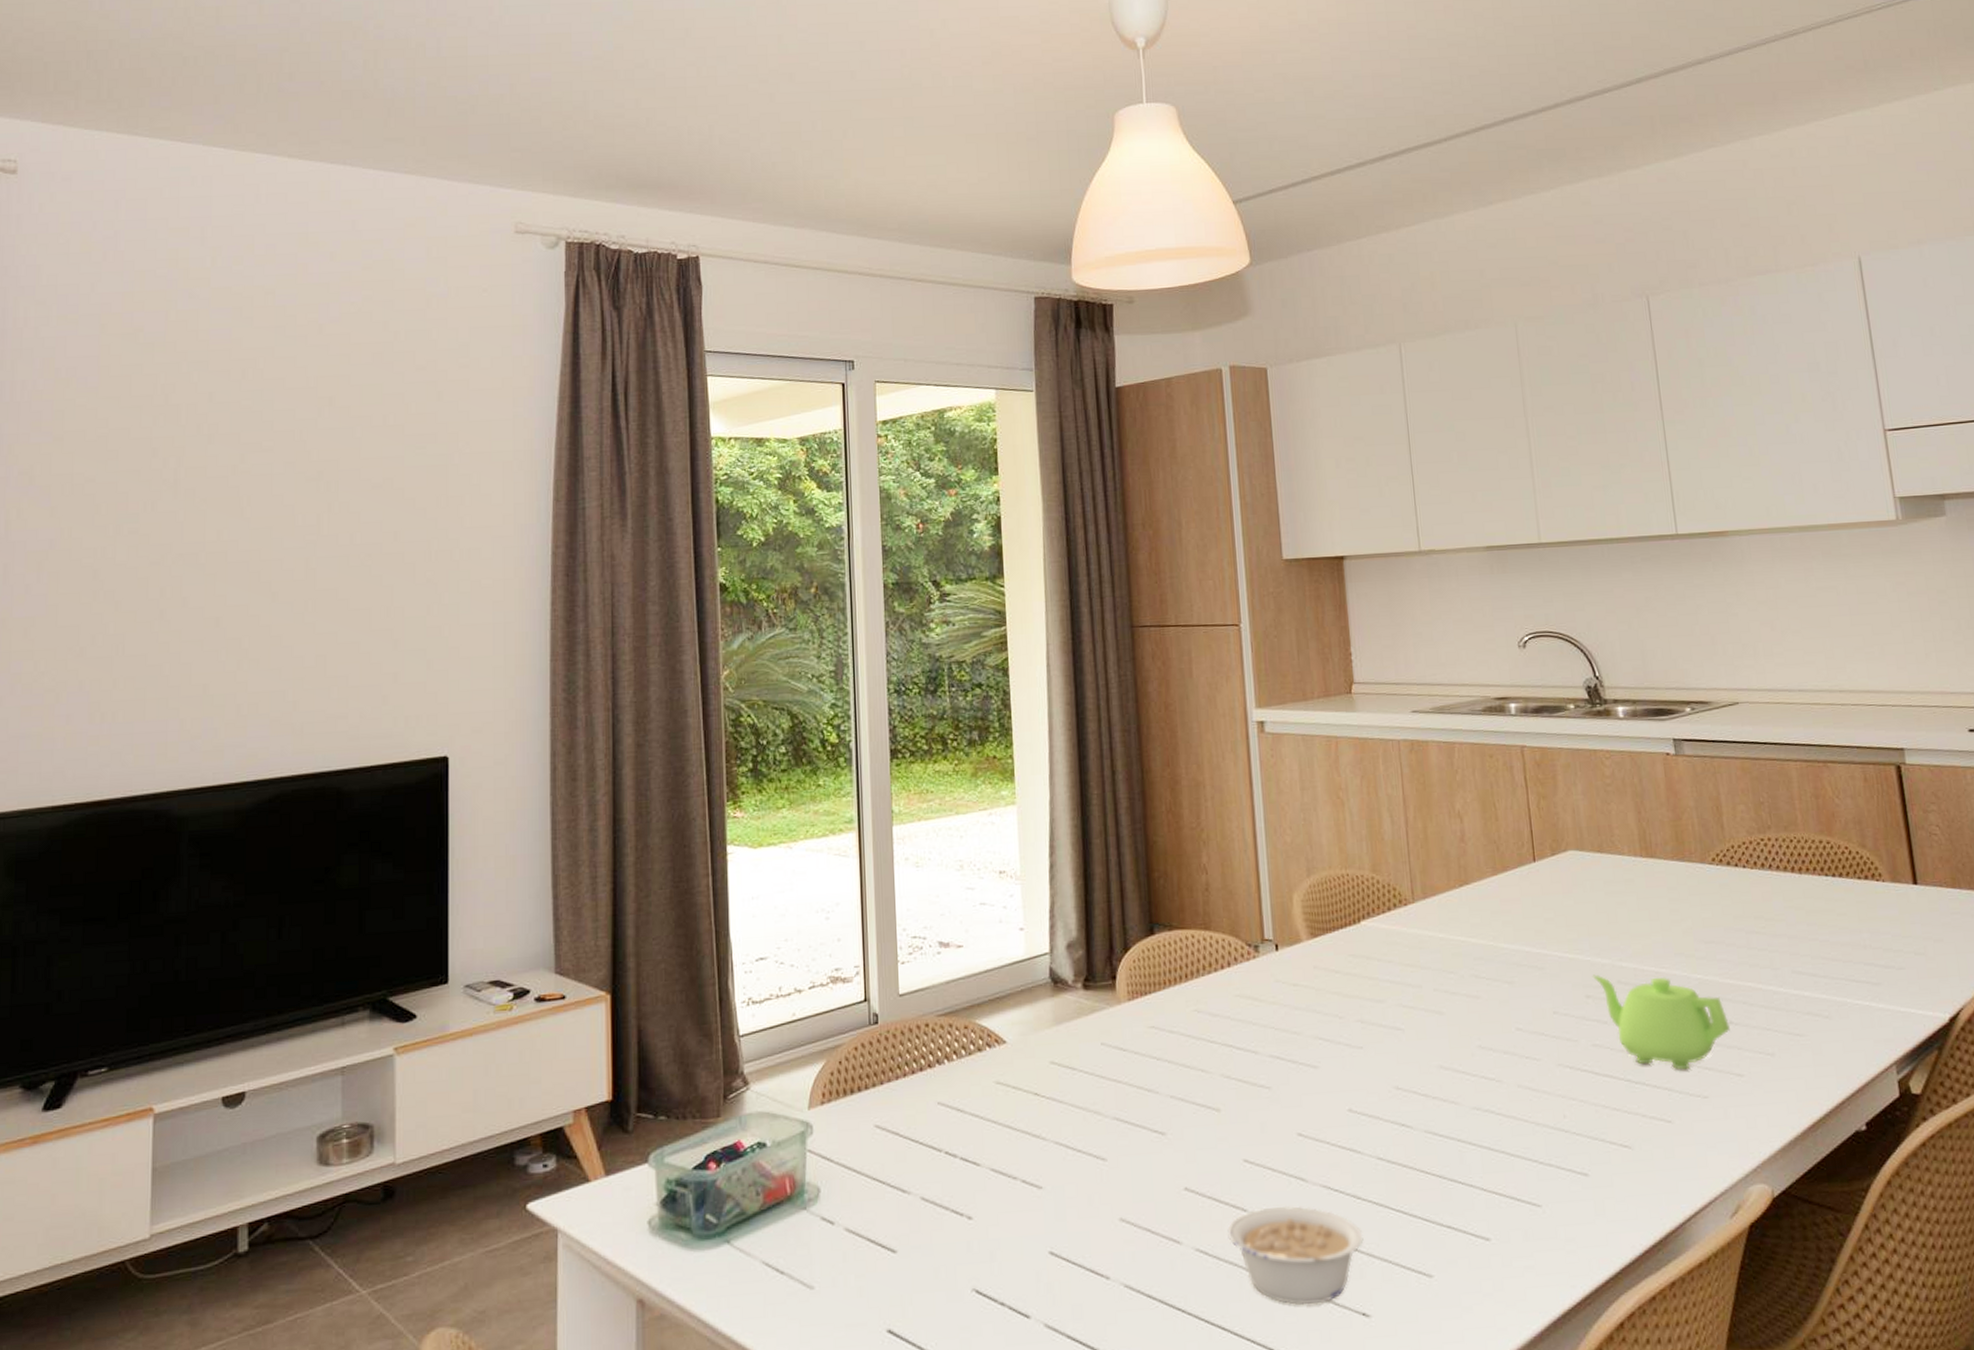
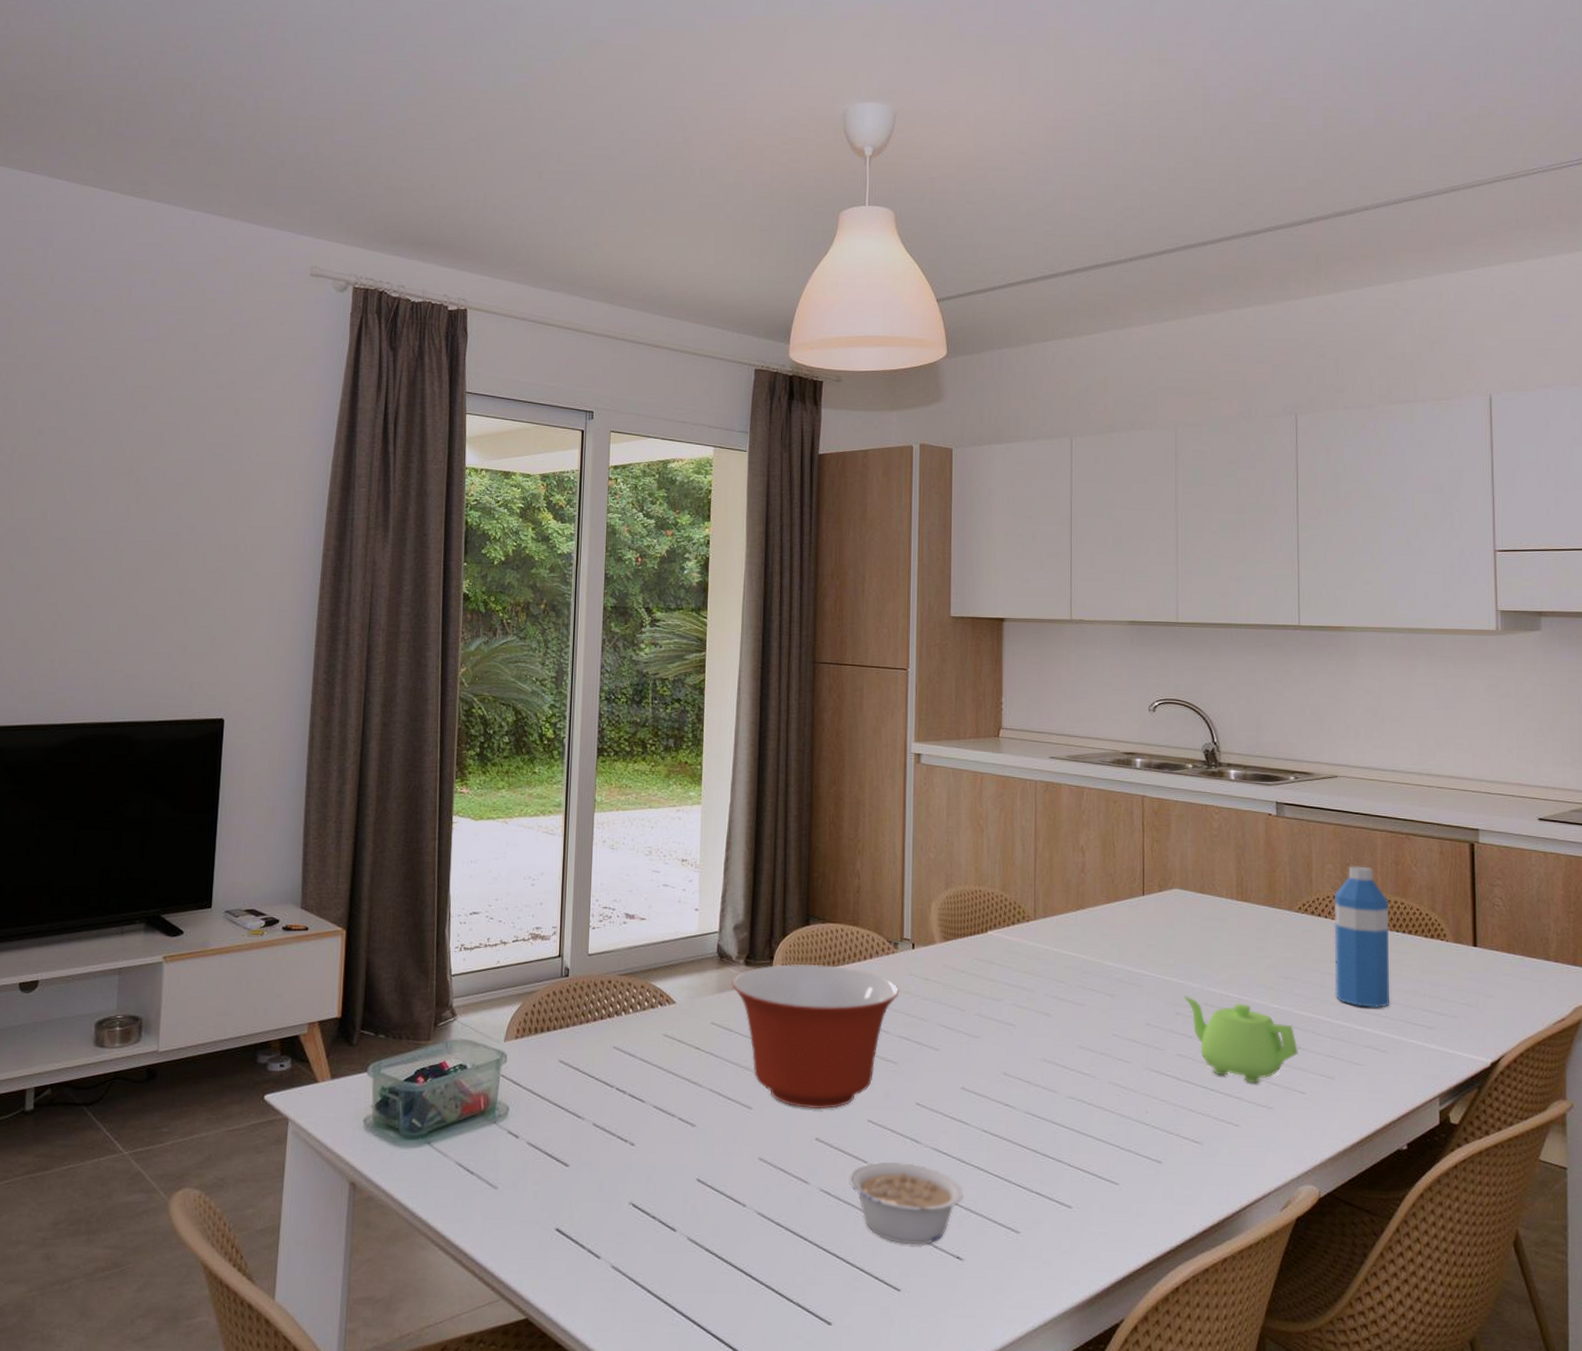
mixing bowl: none [1070,980,1266,1154] -> present [732,963,900,1110]
water bottle: none [1750,803,1827,968] -> present [1334,866,1389,1009]

